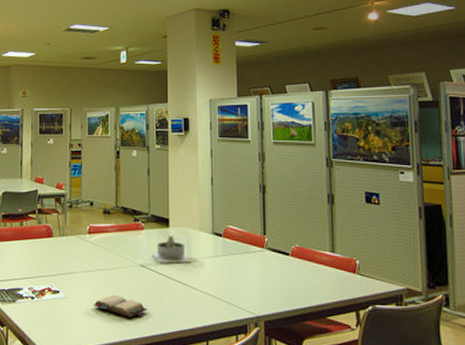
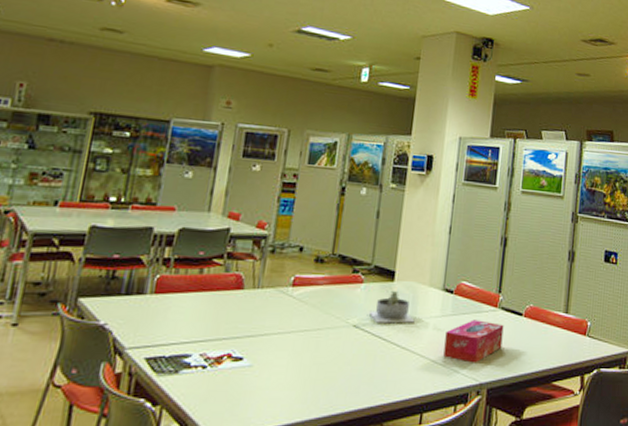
hardback book: present [93,295,148,318] -> none [286,362,355,389]
tissue box: none [220,259,273,298] -> present [443,319,504,363]

